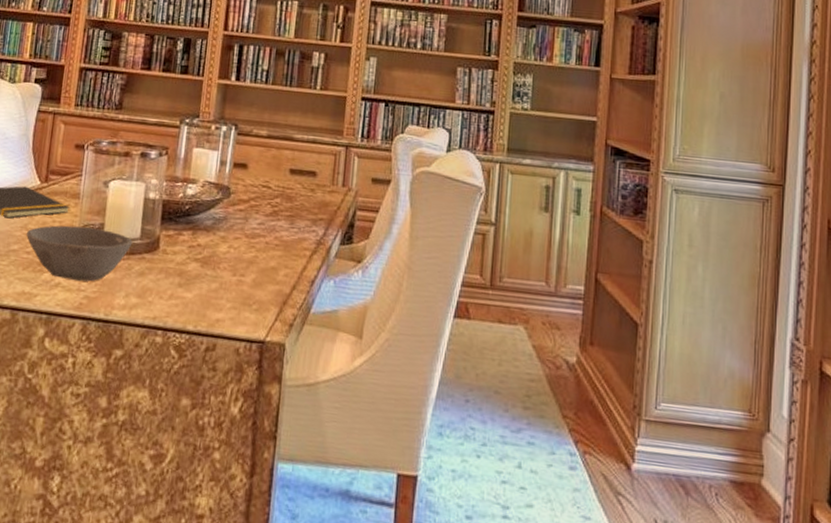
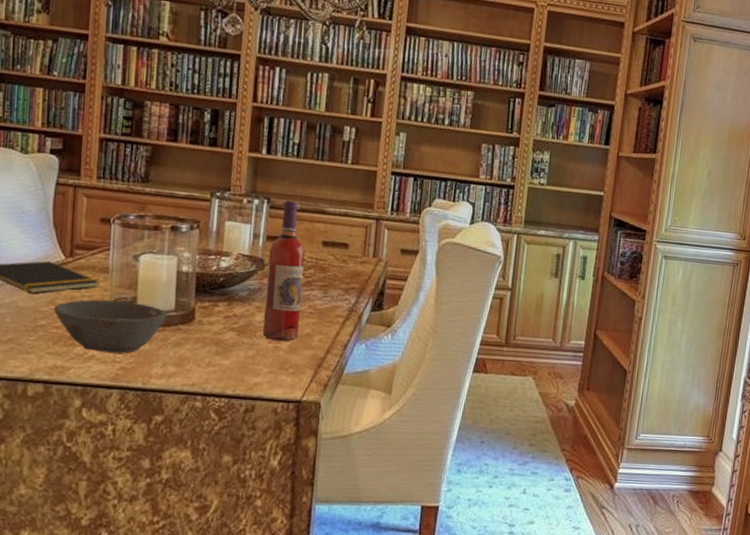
wine bottle: none [227,127,271,275] -> present [263,200,305,342]

